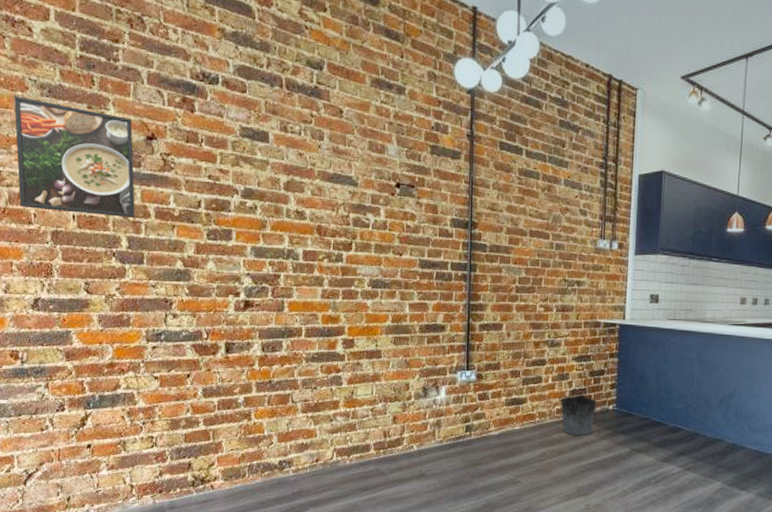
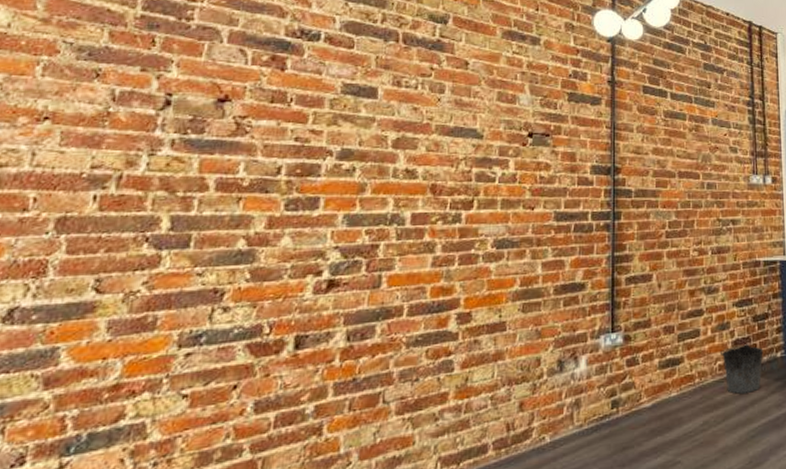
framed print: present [14,96,135,218] -> none [13,61,199,193]

